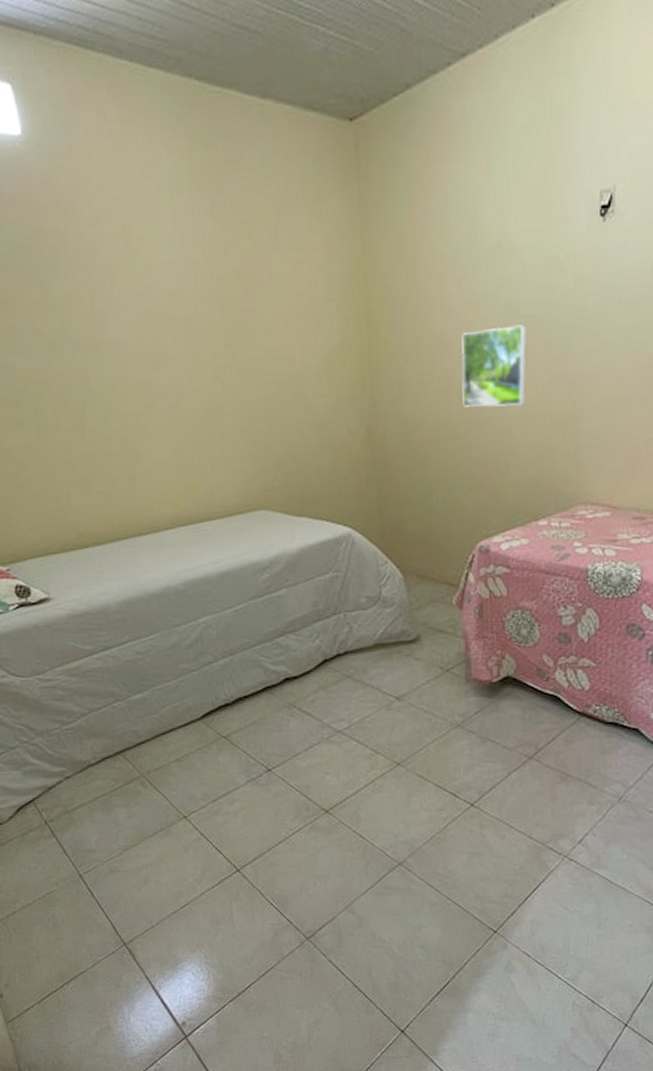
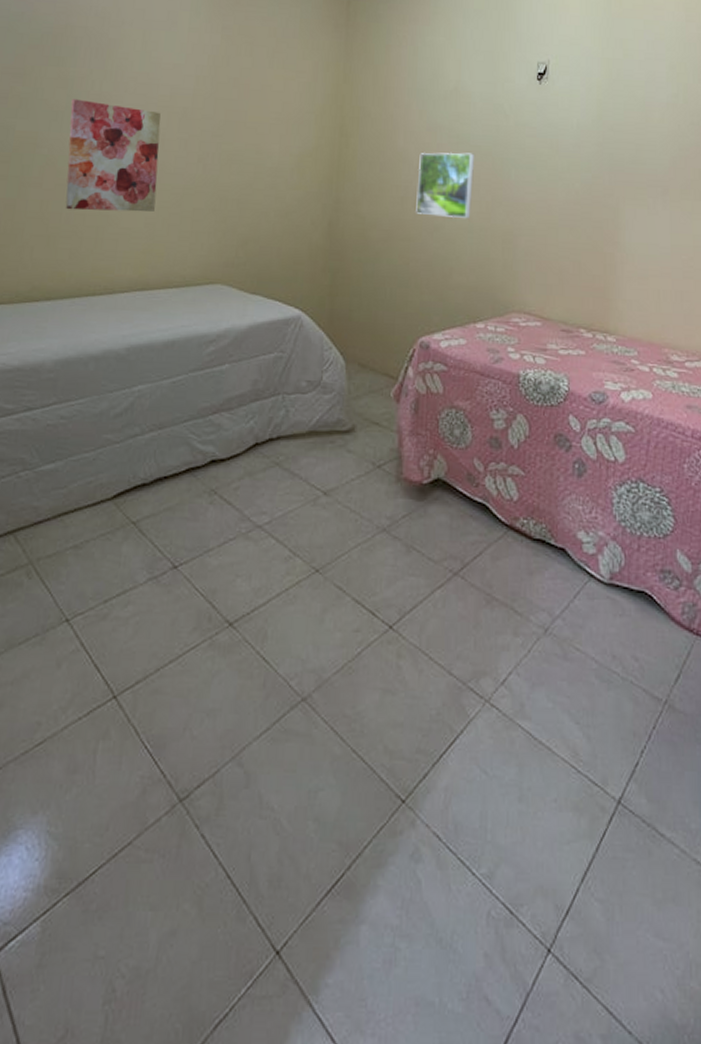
wall art: none [65,322,181,450] -> present [65,99,161,212]

